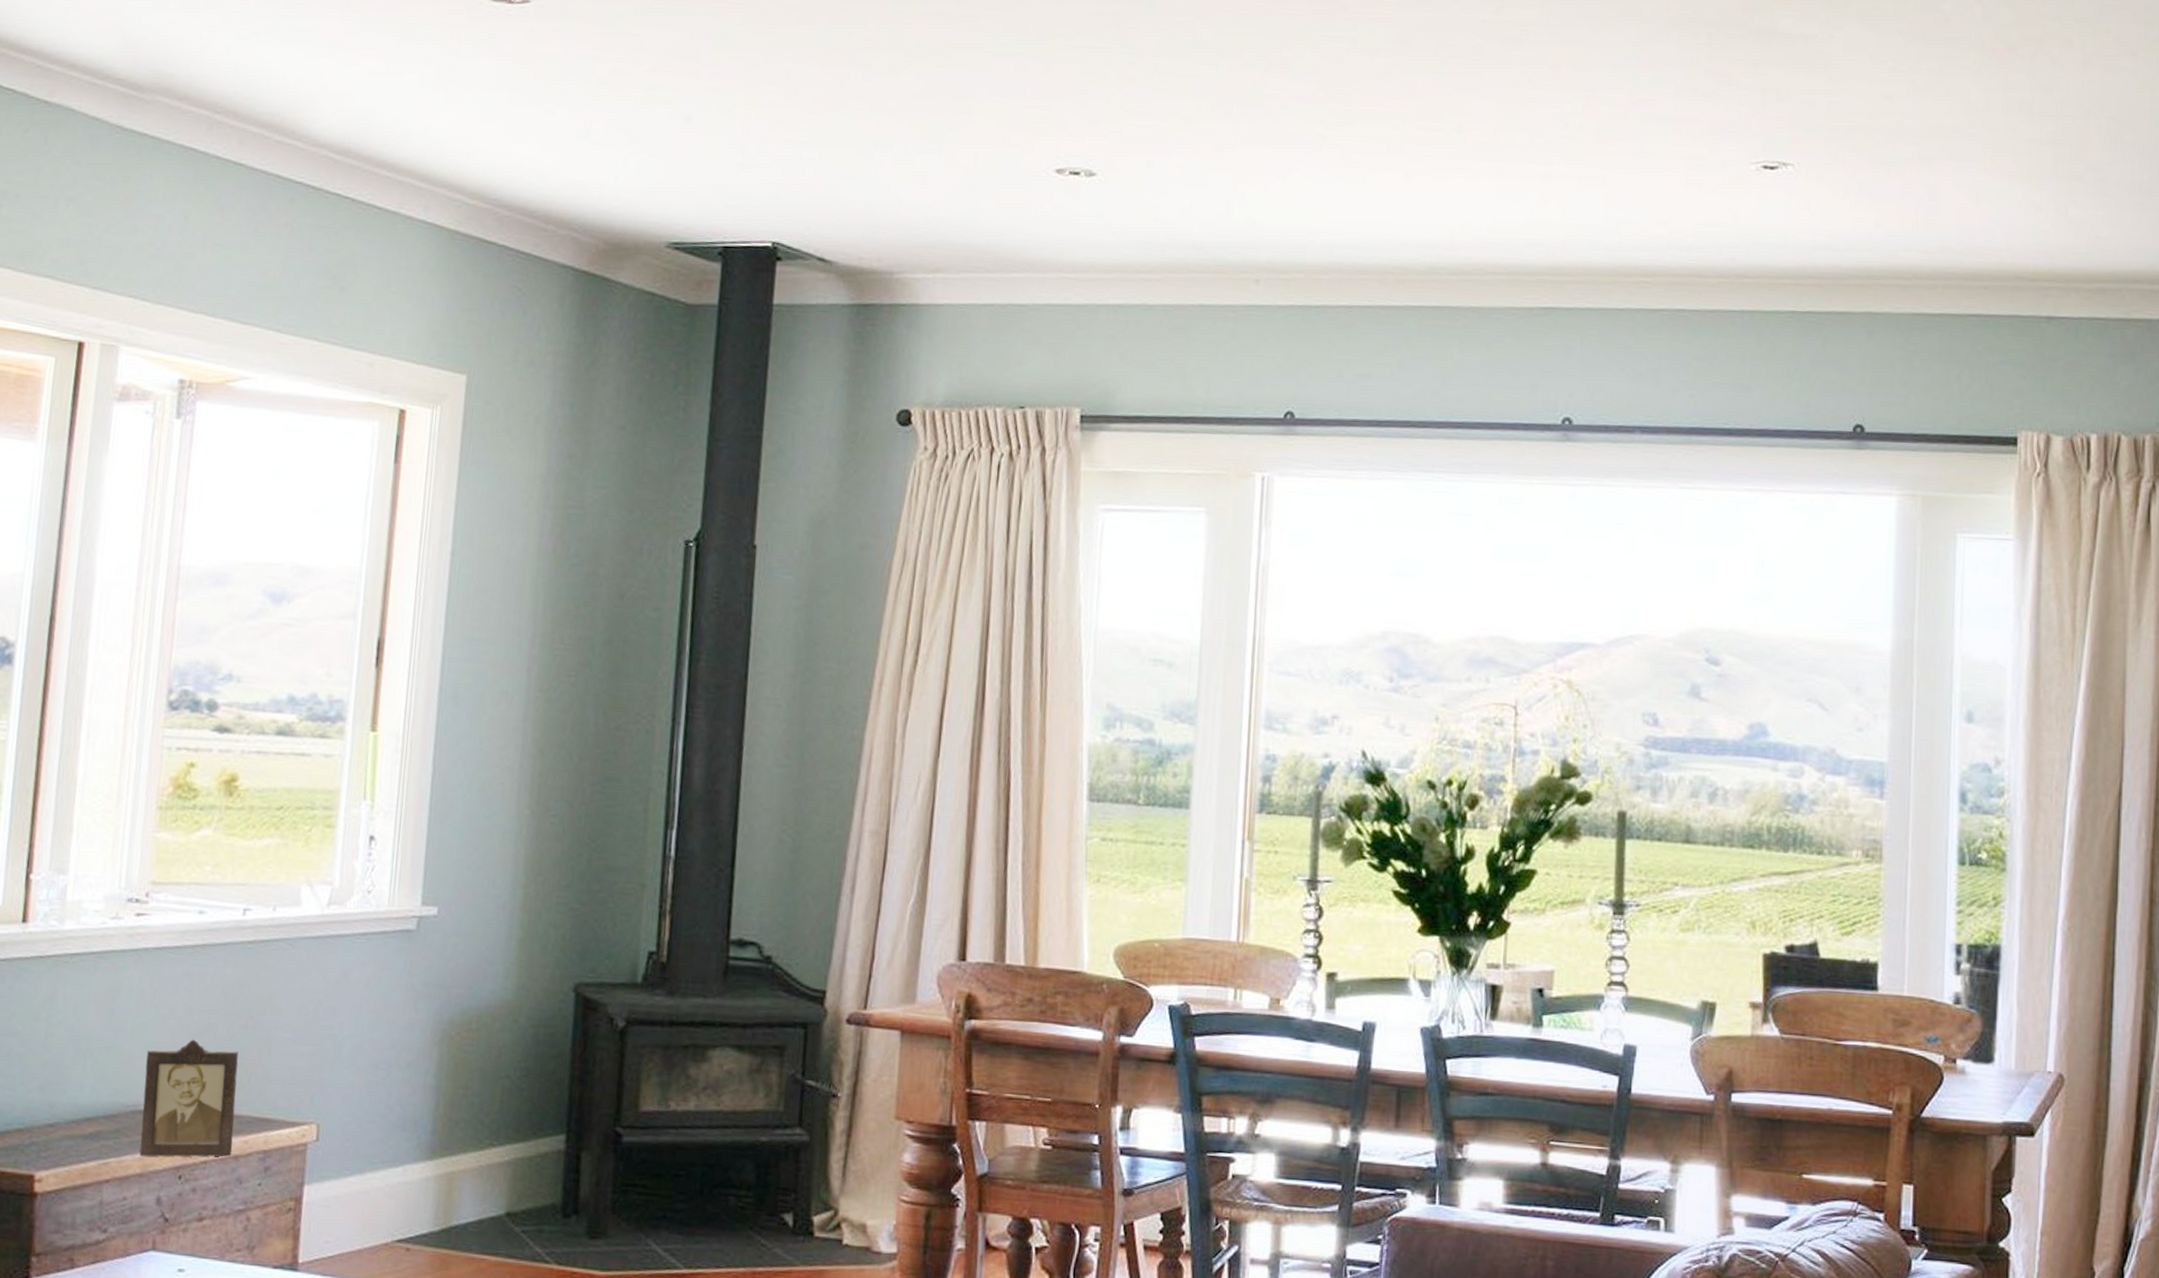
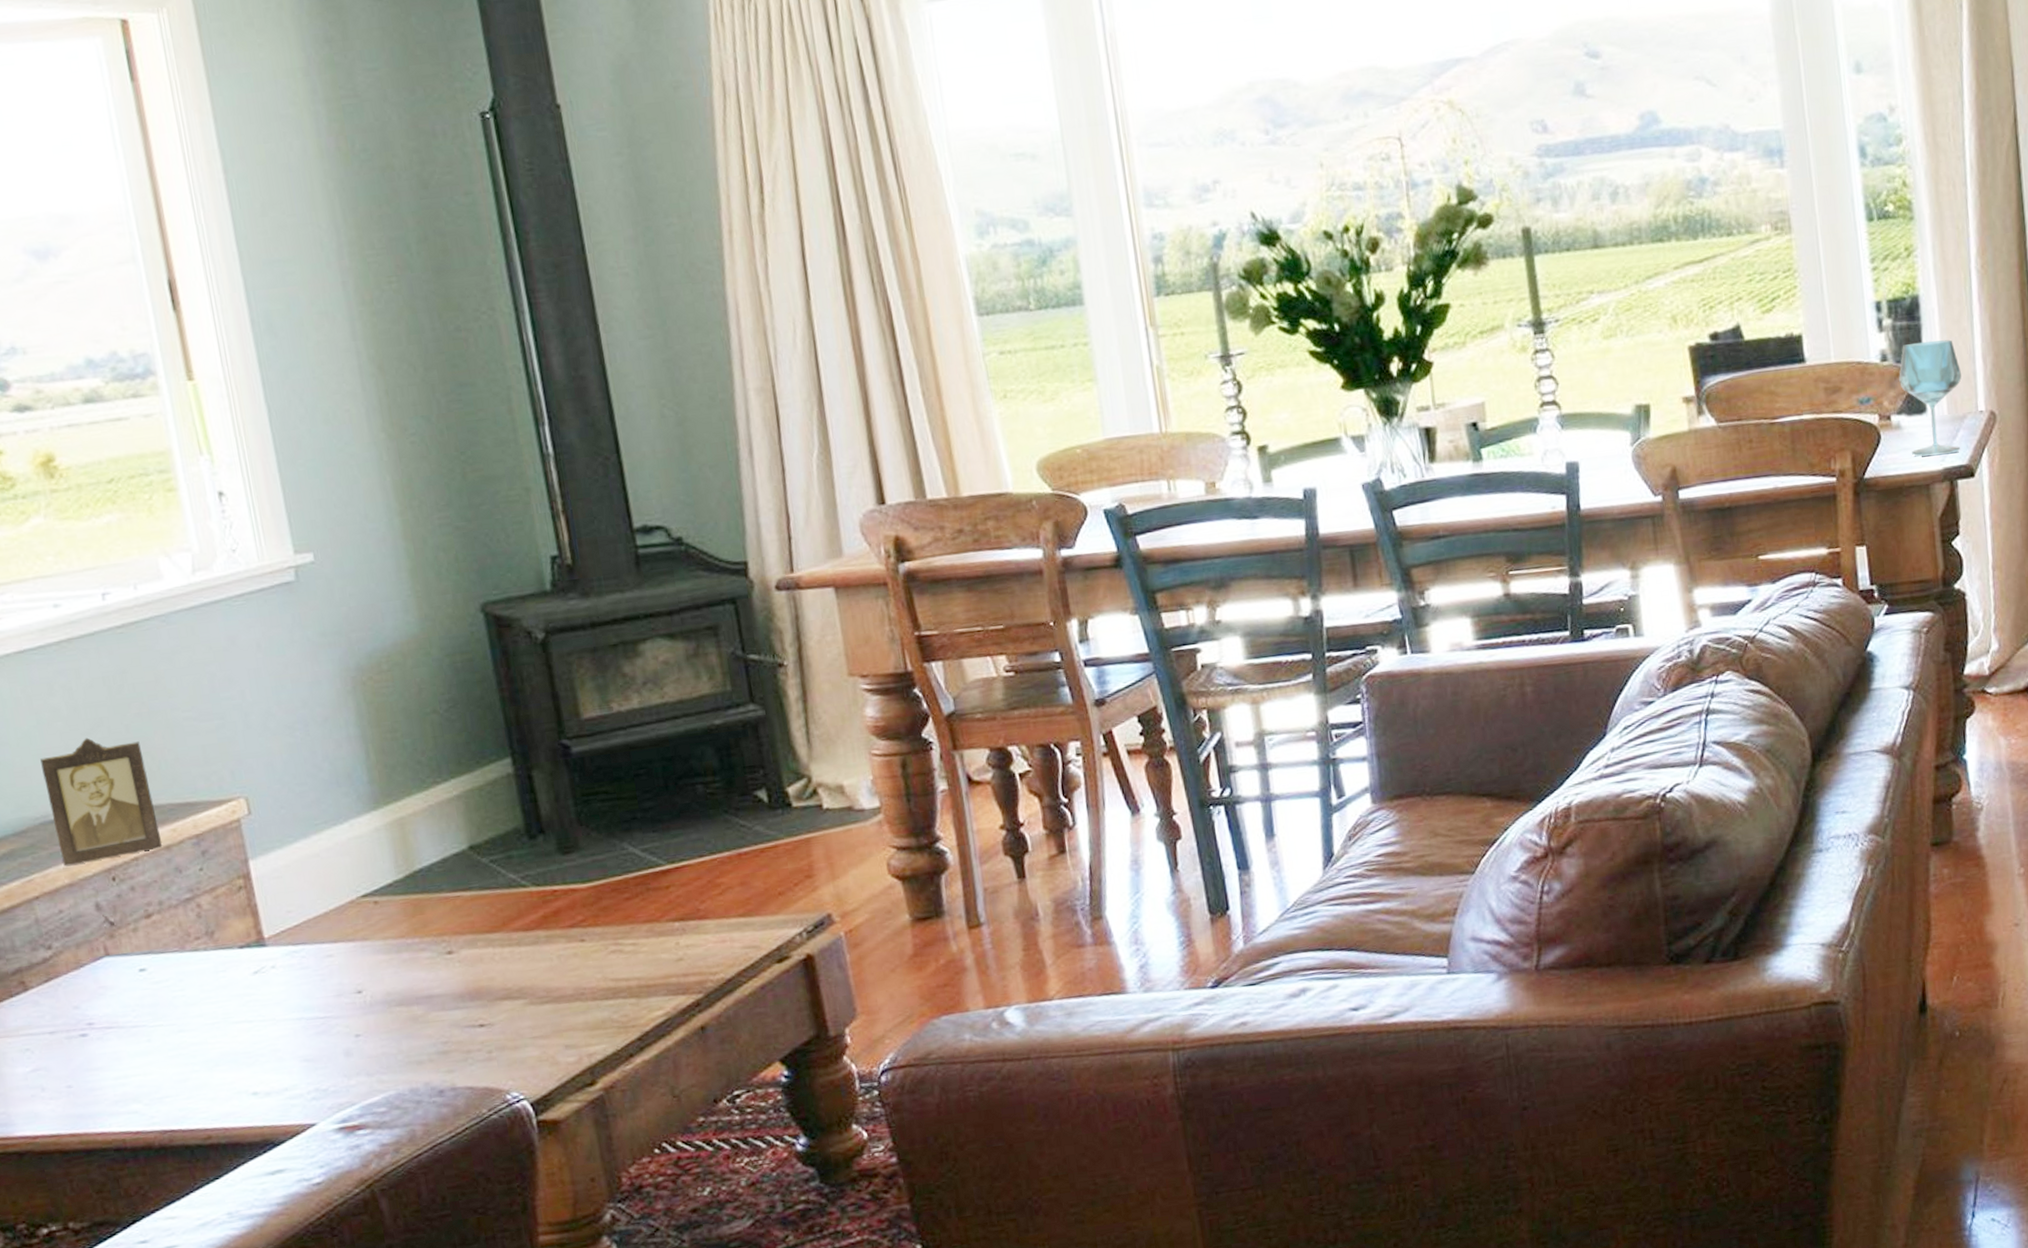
wine glass: none [1970,991,2034,1109] -> present [1899,340,1962,457]

